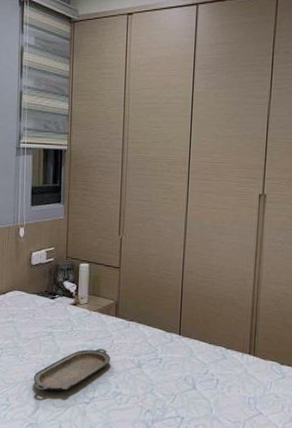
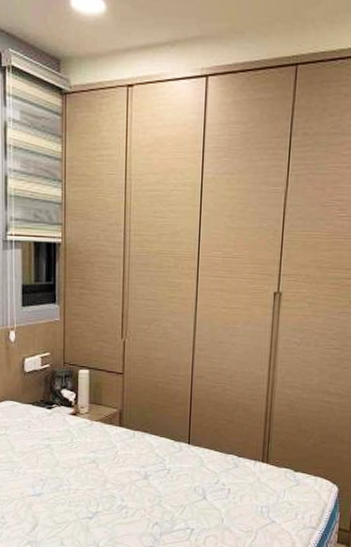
serving tray: present [33,348,110,392] -> none [30,460,115,508]

